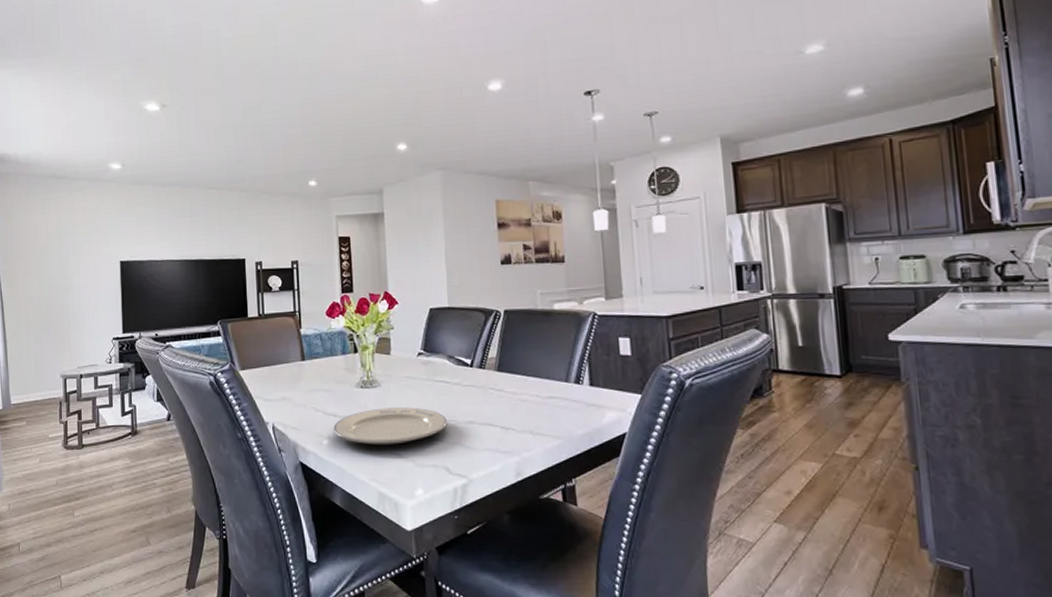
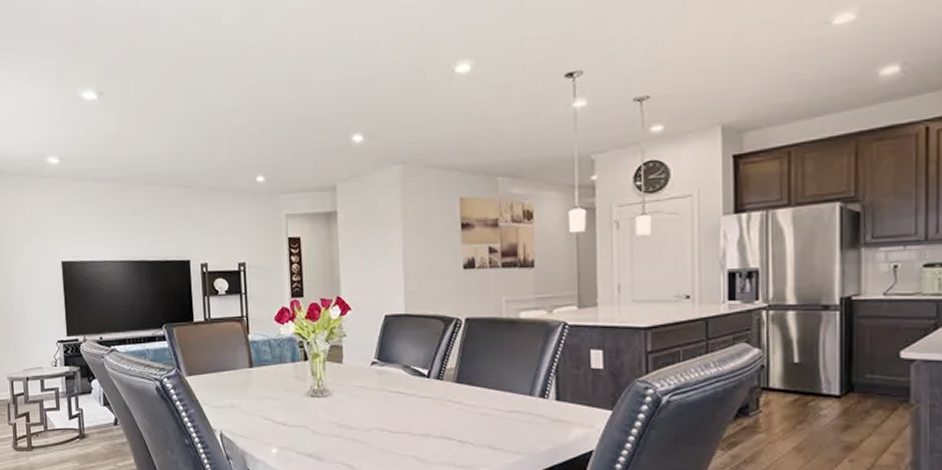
plate: present [333,407,448,445] -> none [282,418,402,456]

